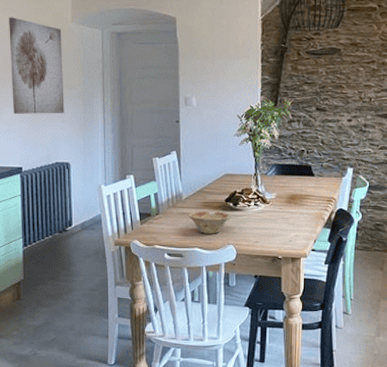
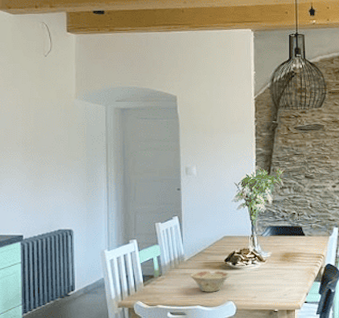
wall art: present [9,17,64,114] -> none [11,92,68,184]

